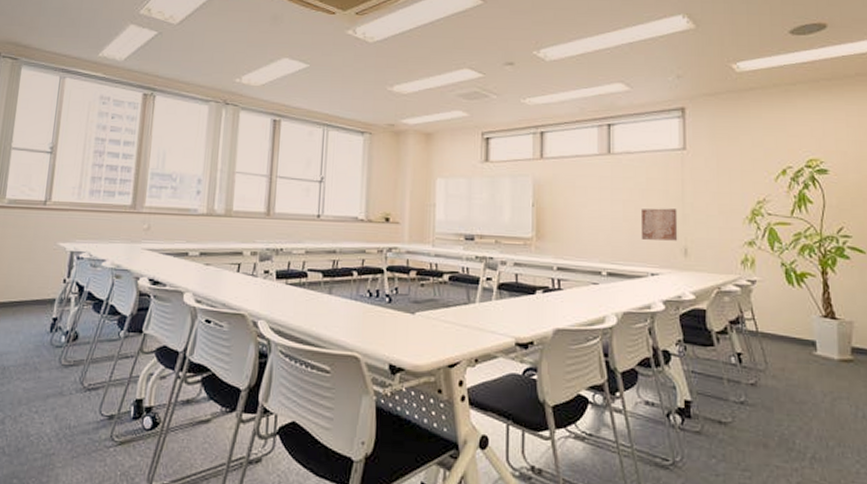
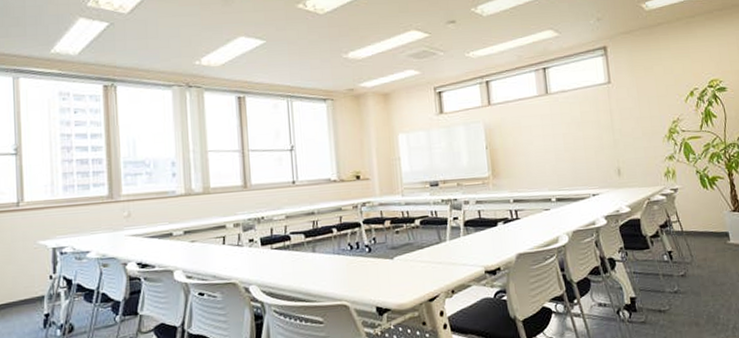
wall art: present [640,208,678,241] -> none [578,136,612,166]

